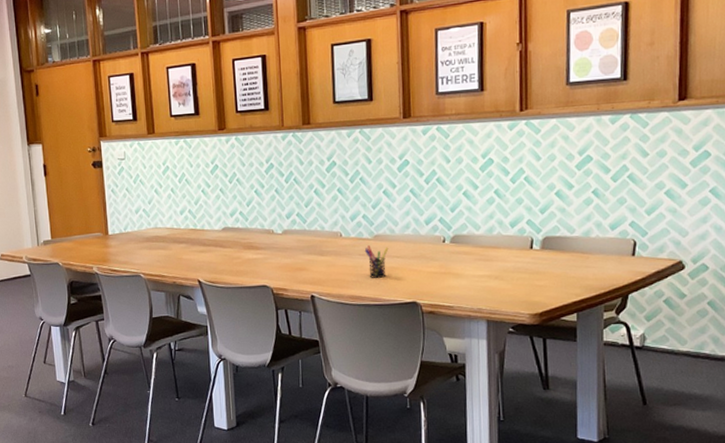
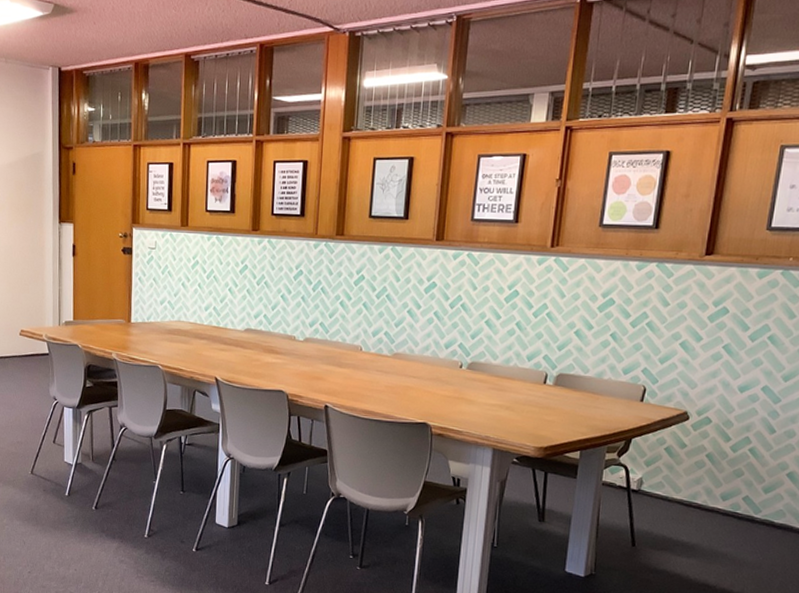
pen holder: present [364,245,389,278] -> none [382,362,406,396]

